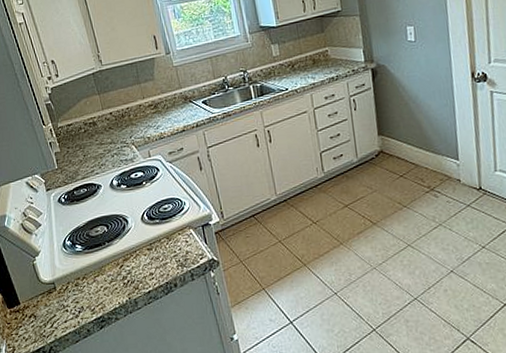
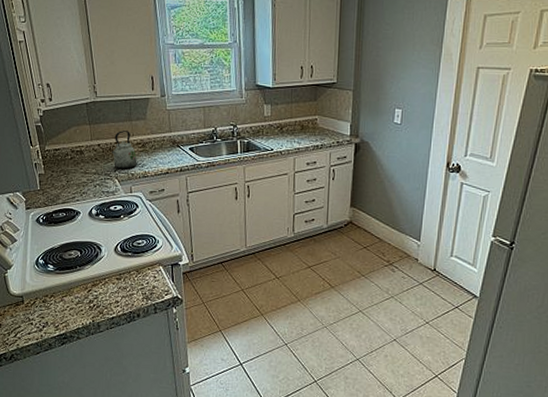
kettle: none [124,94,152,135] -> present [111,130,137,169]

